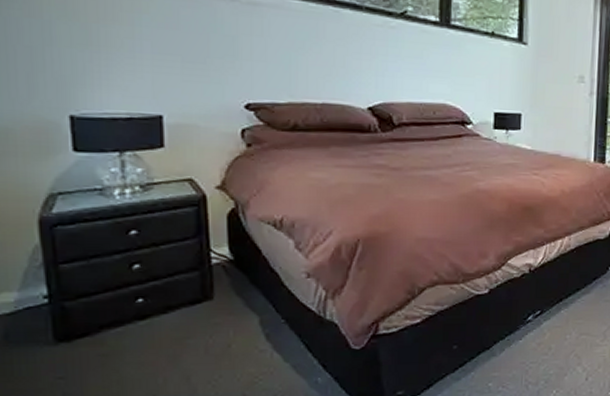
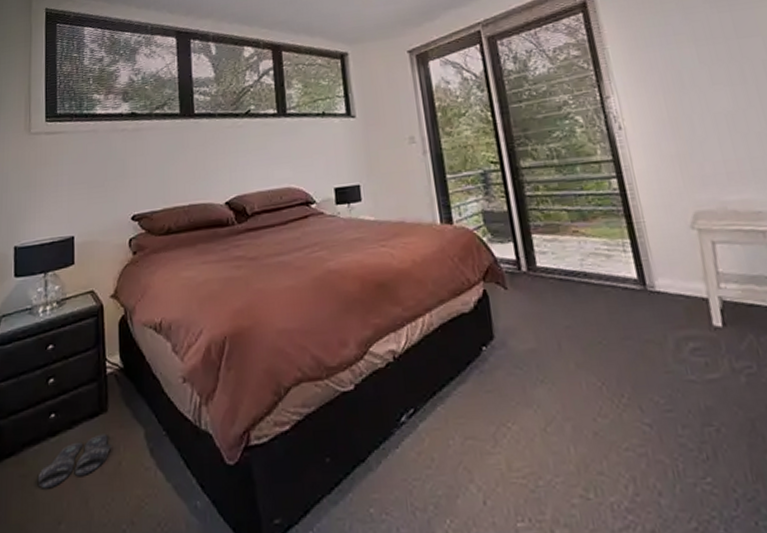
slippers: none [123,319,219,367] -> present [37,433,112,489]

